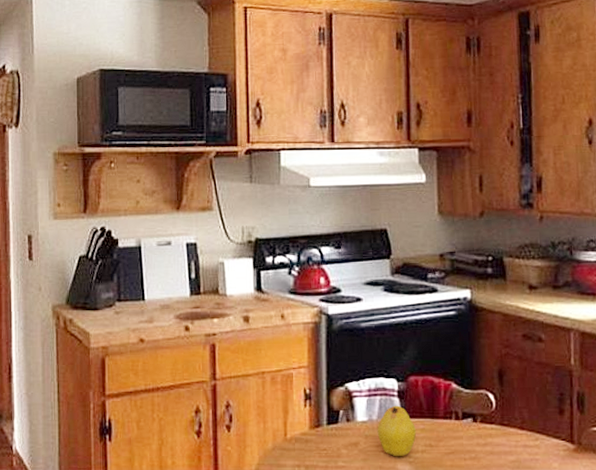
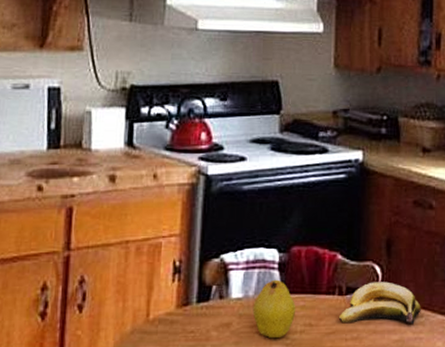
banana: none [456,408,536,447] -> present [338,281,421,324]

